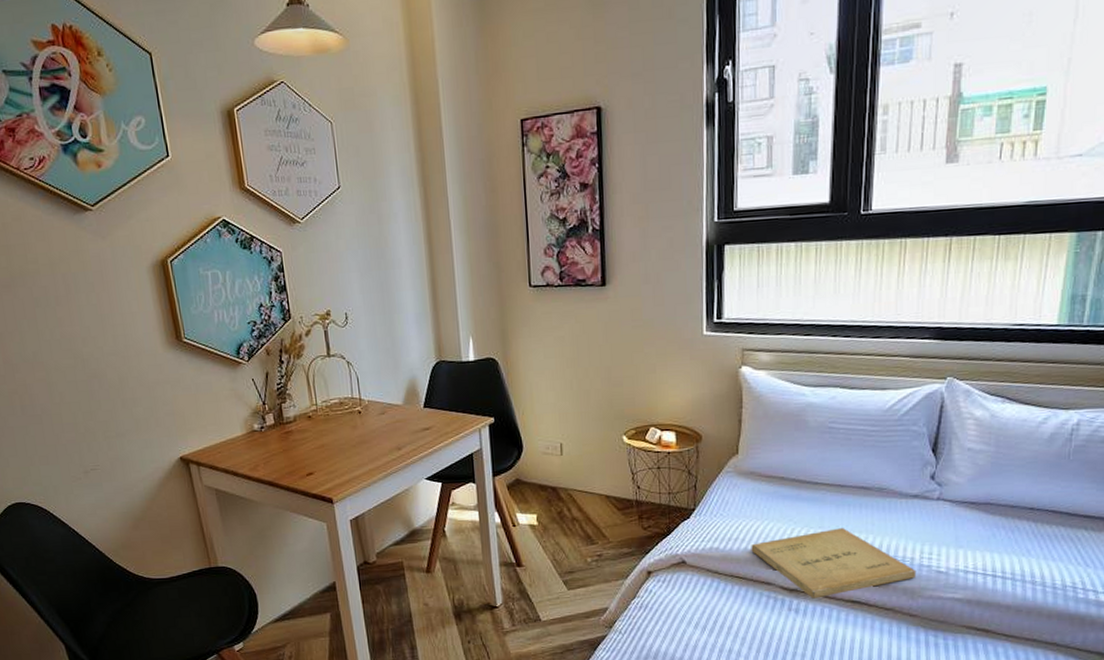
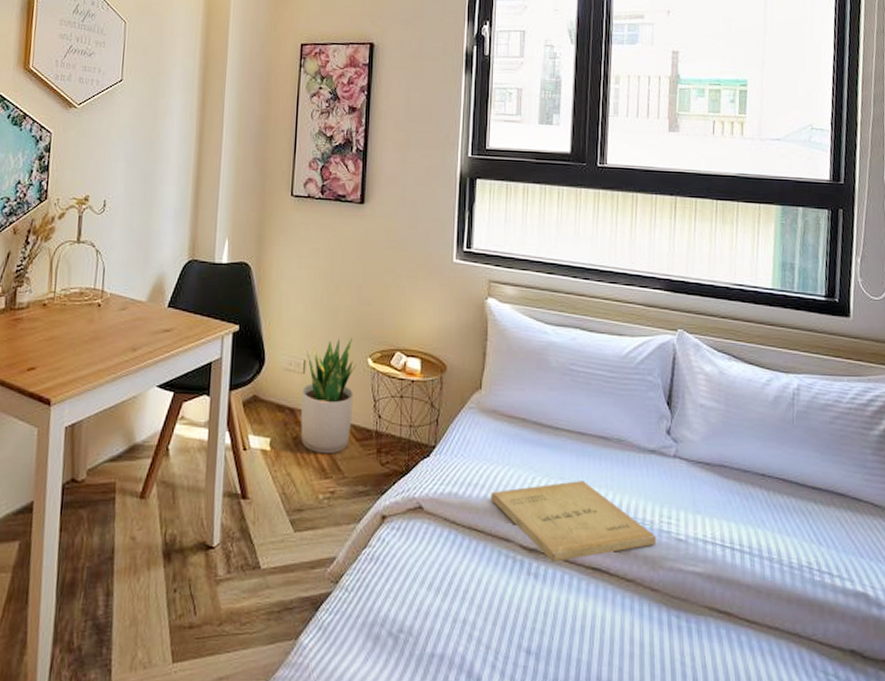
planter: none [562,418,613,524] -> present [300,337,357,454]

